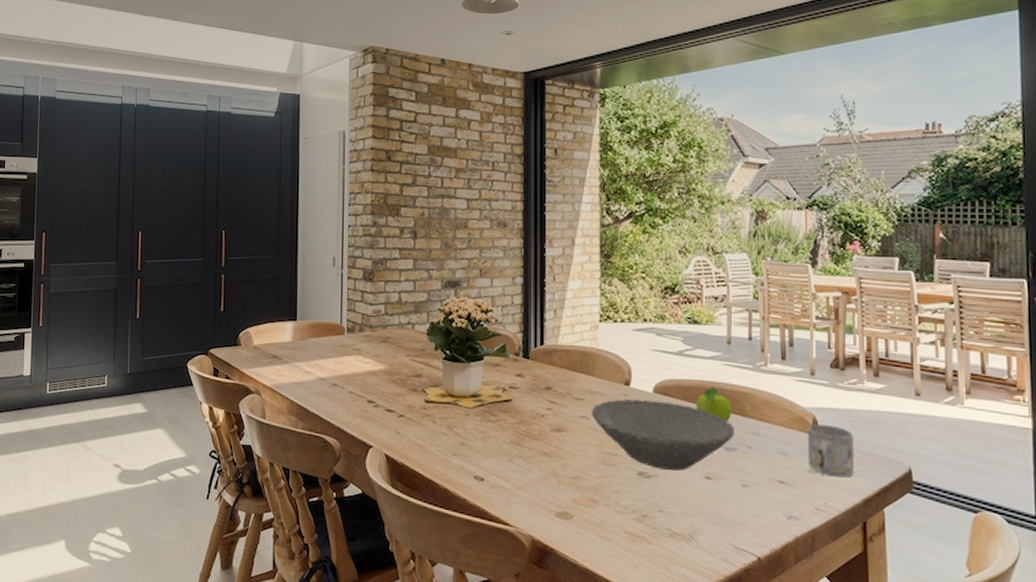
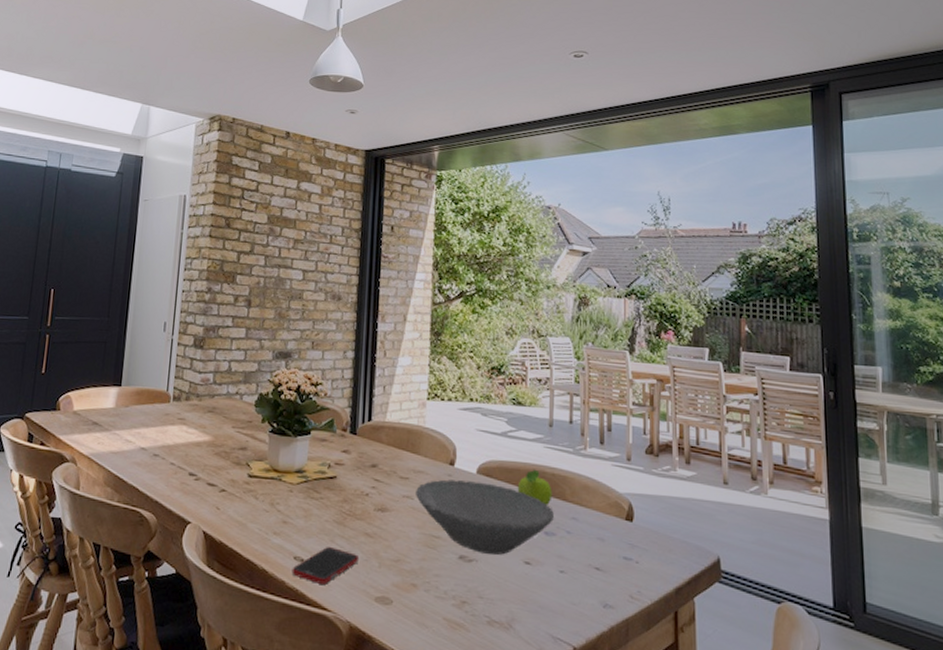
cell phone: none [473,466,538,501] -> present [291,547,360,584]
mug: present [807,424,854,478] -> none [623,510,666,565]

